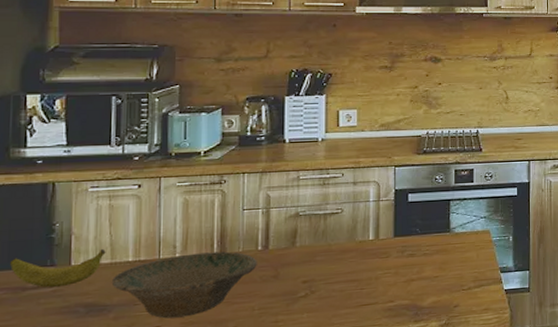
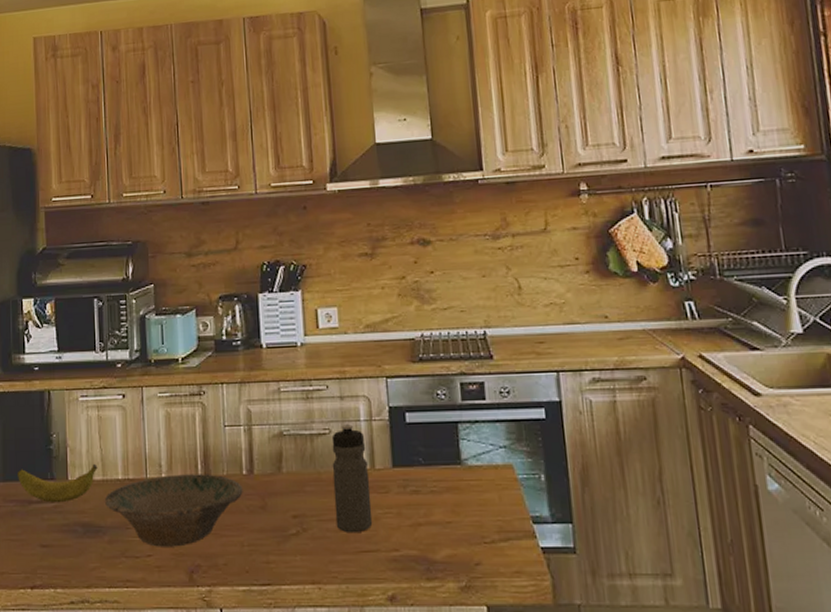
water bottle: none [341,205,374,292] -> present [331,425,373,534]

